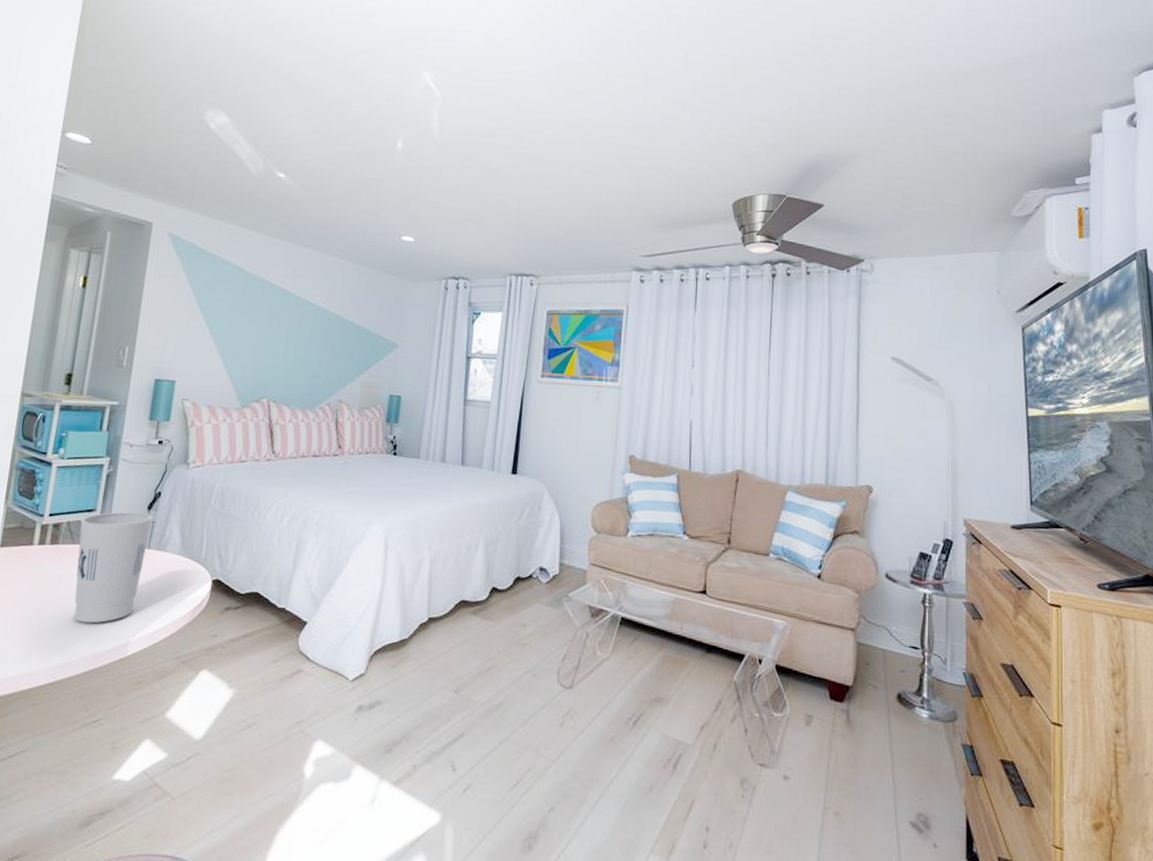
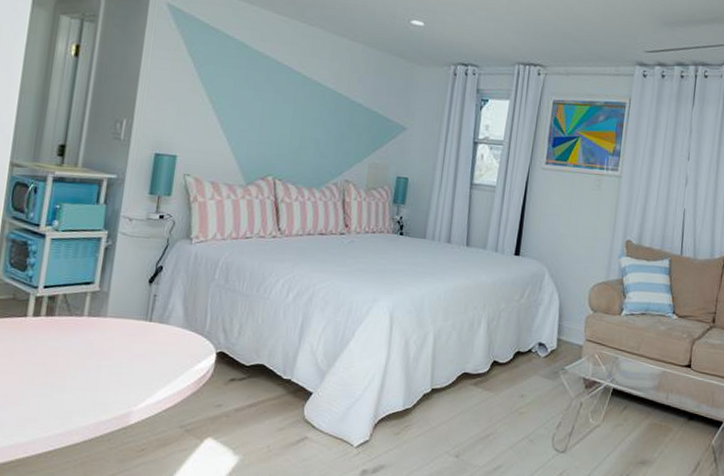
cup: present [73,512,153,624] -> none [72,285,154,394]

